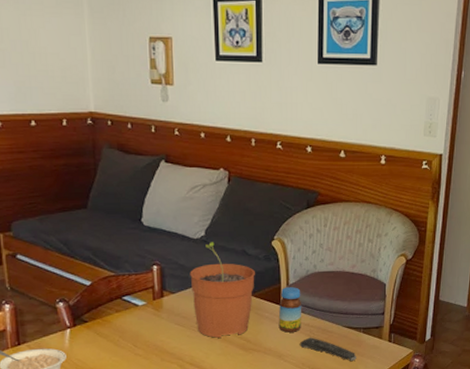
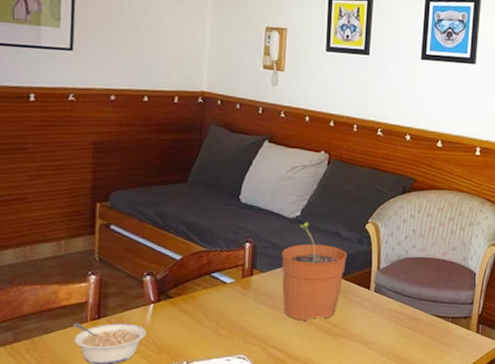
jar: present [278,287,302,333] -> none [366,272,392,318]
remote control: present [300,337,357,362] -> none [387,324,443,353]

